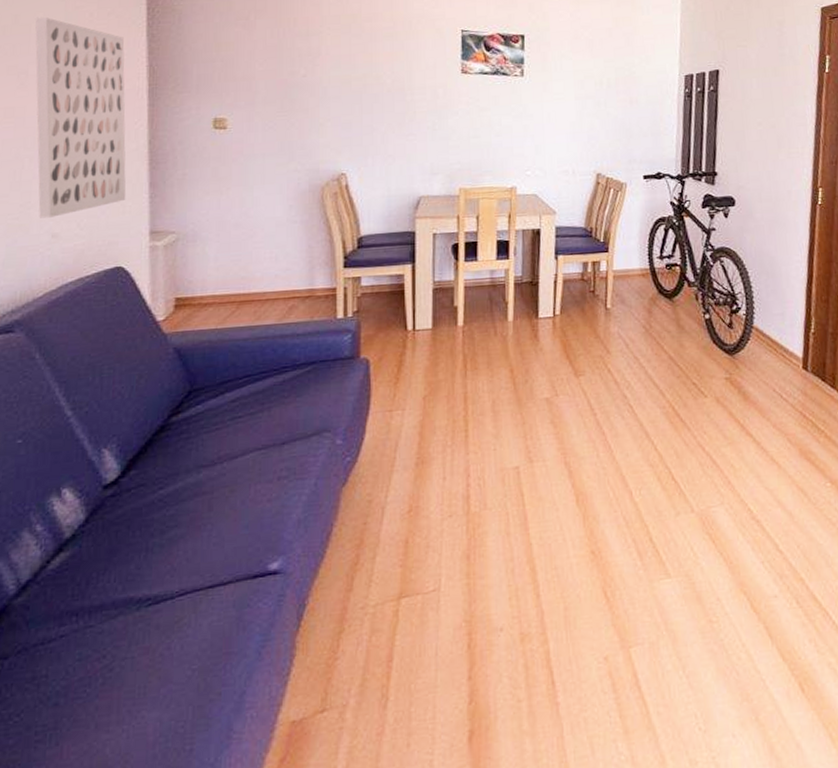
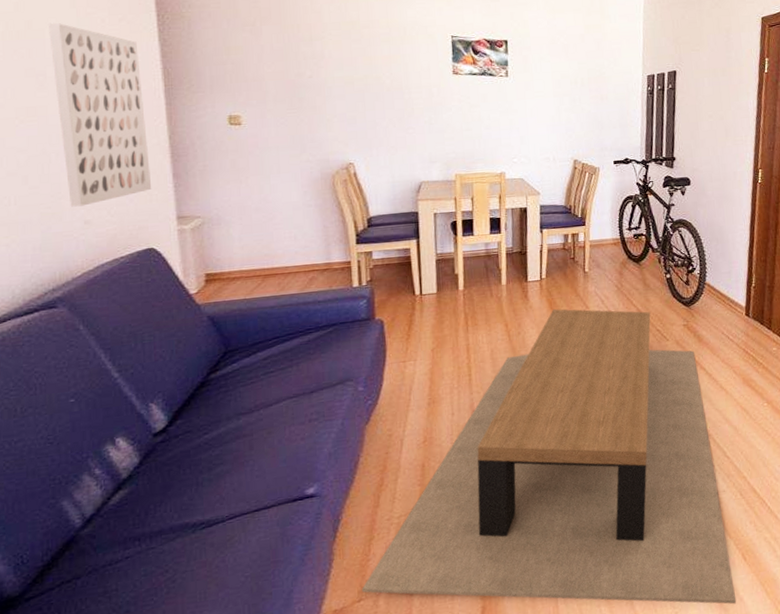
coffee table: none [325,352,792,752] -> present [361,308,737,605]

